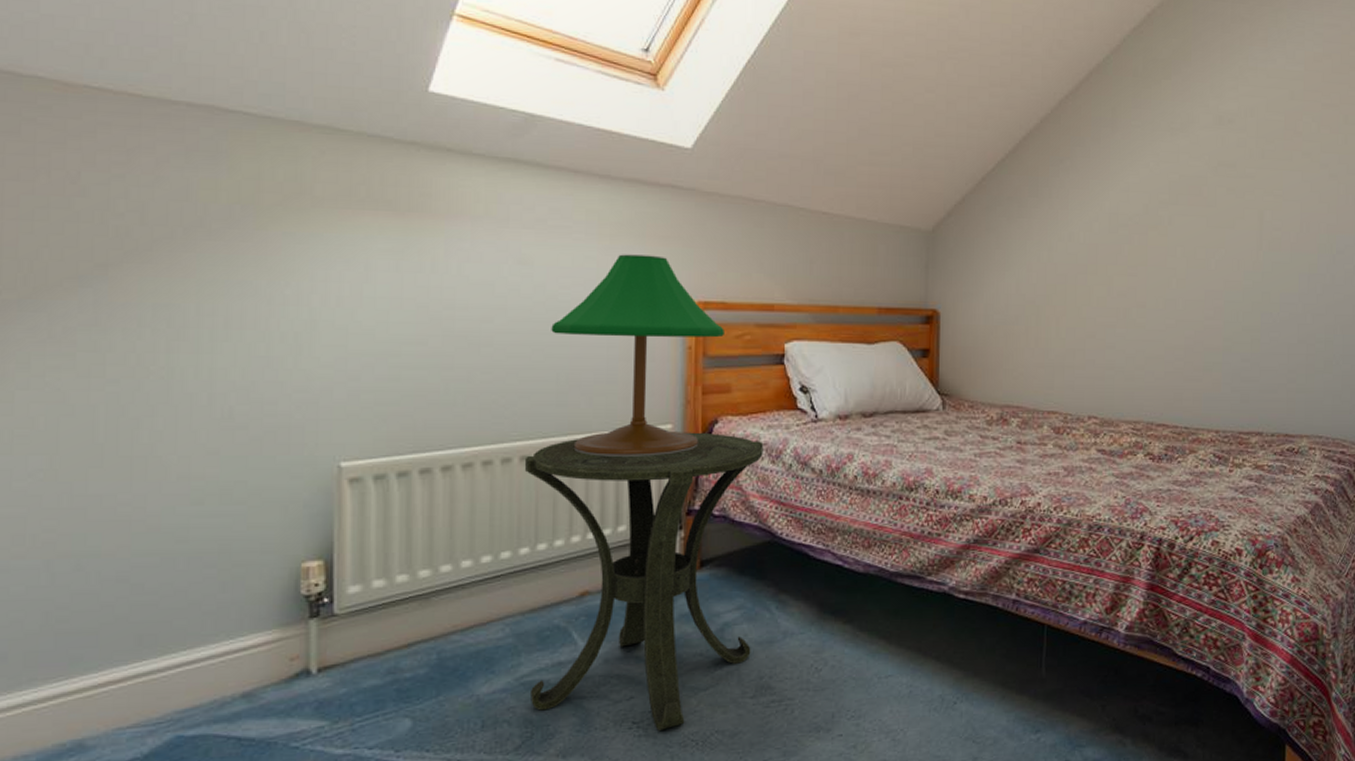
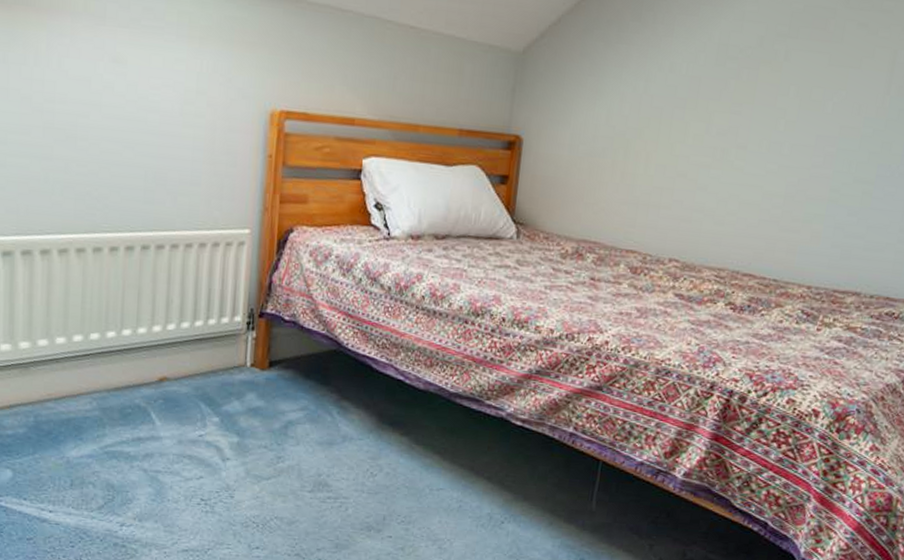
side table: present [524,432,764,731] -> none [112,235,336,510]
table lamp: present [551,254,724,456] -> none [141,58,305,259]

